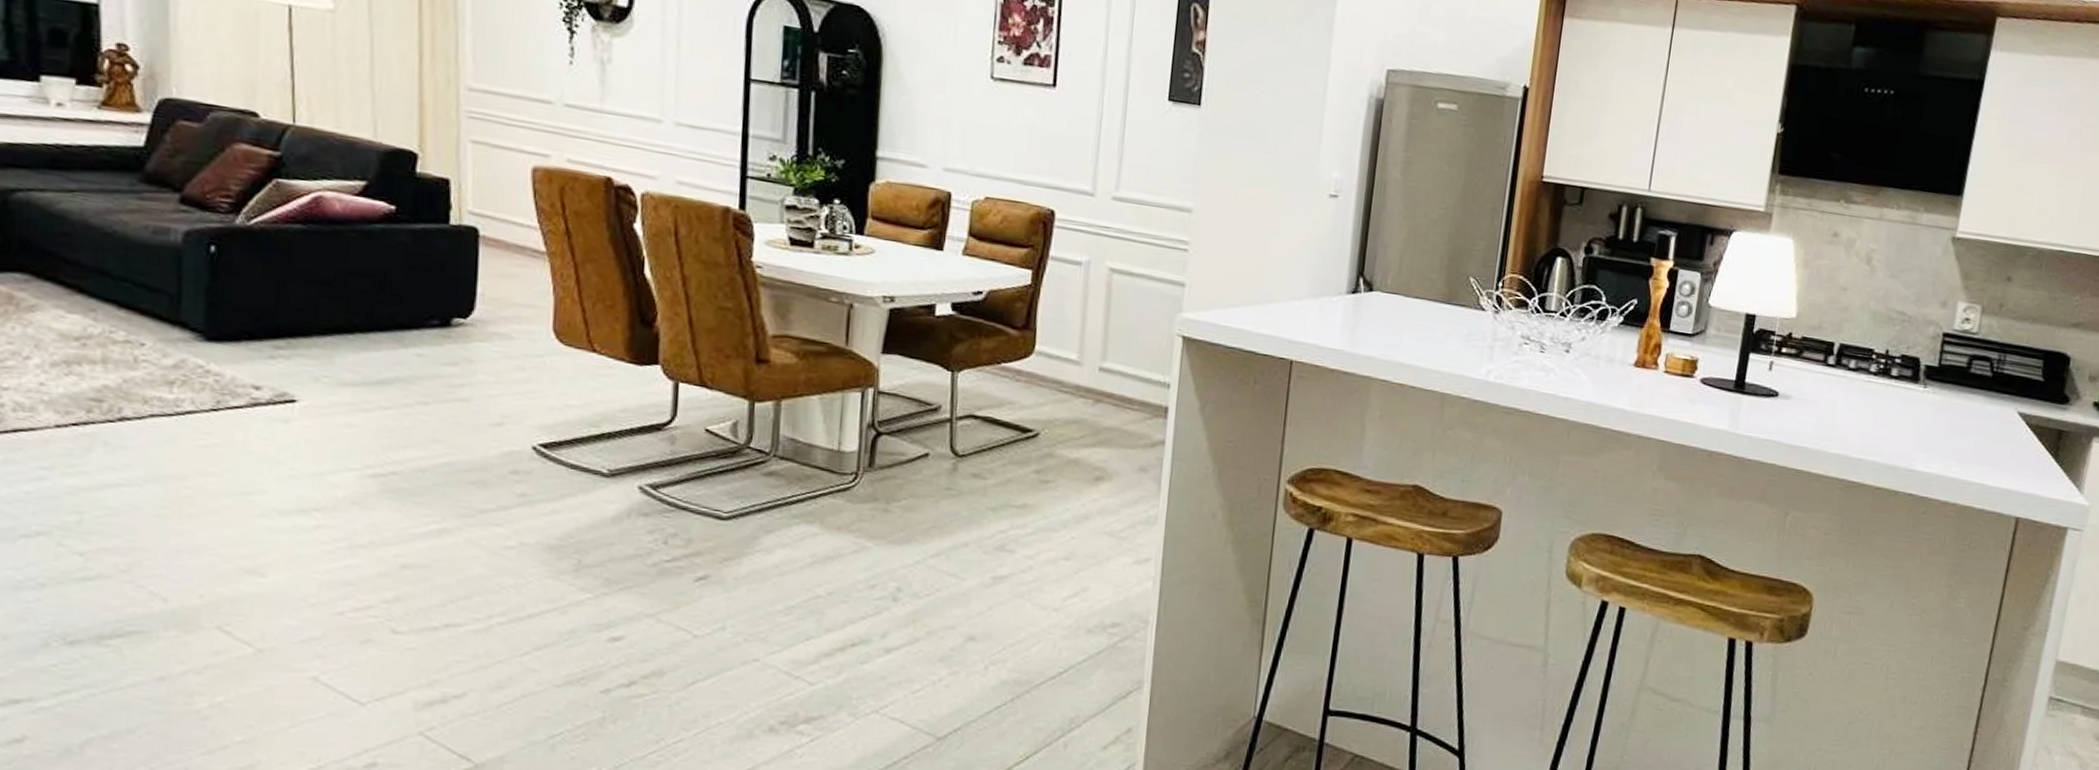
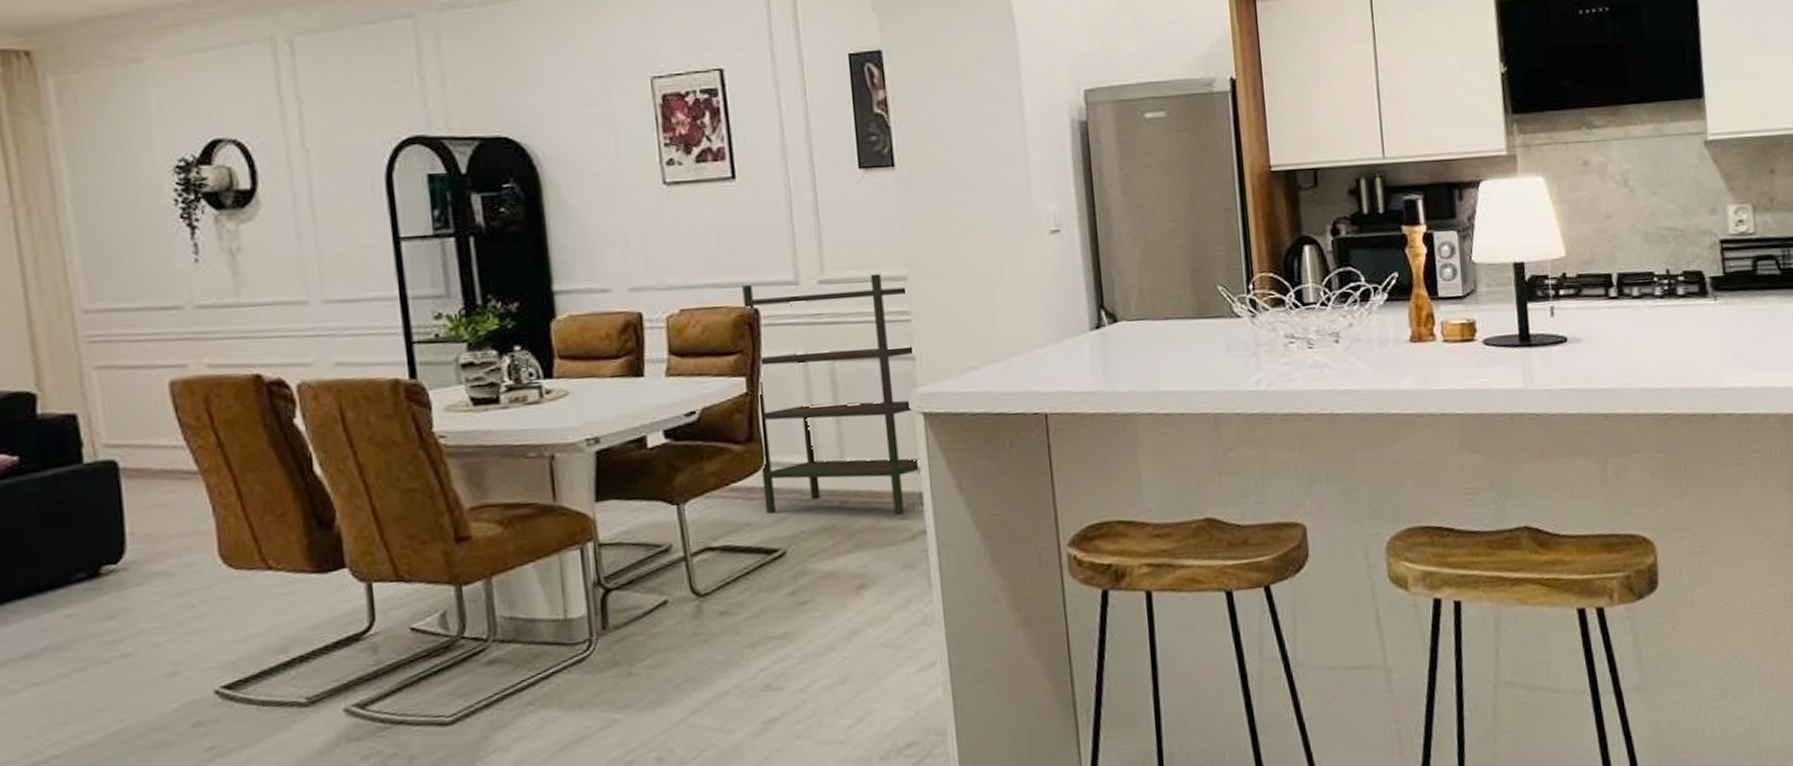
bookshelf: none [1027,187,1188,424] -> present [742,273,921,516]

